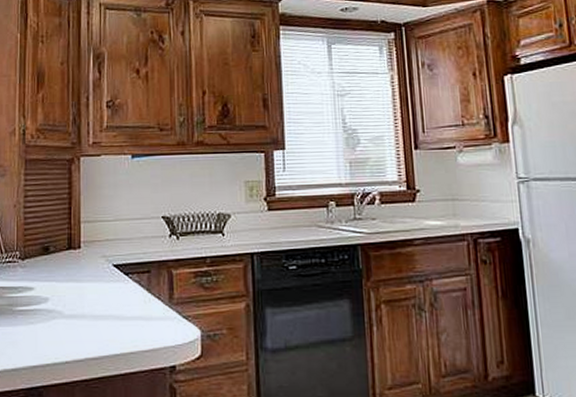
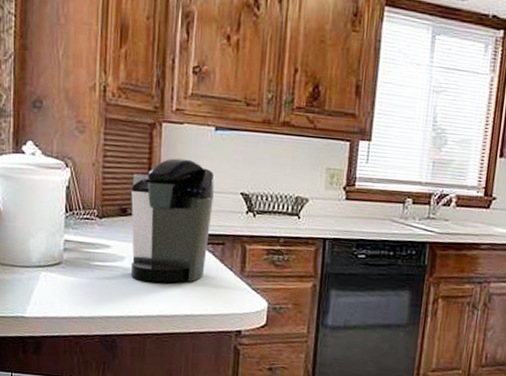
coffee maker: none [53,189,135,322] -> present [130,158,215,283]

